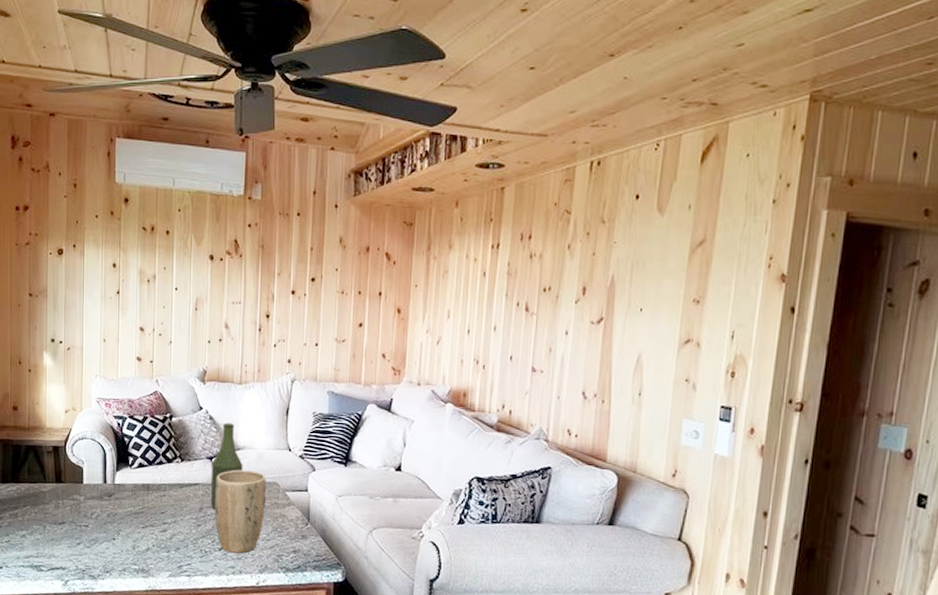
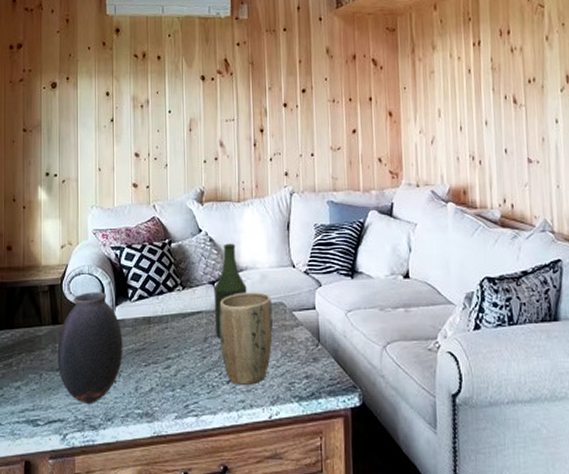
vase: none [60,456,123,556] -> present [57,292,123,403]

